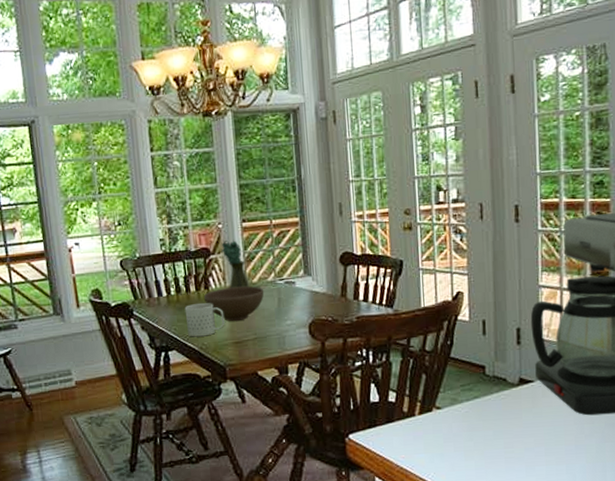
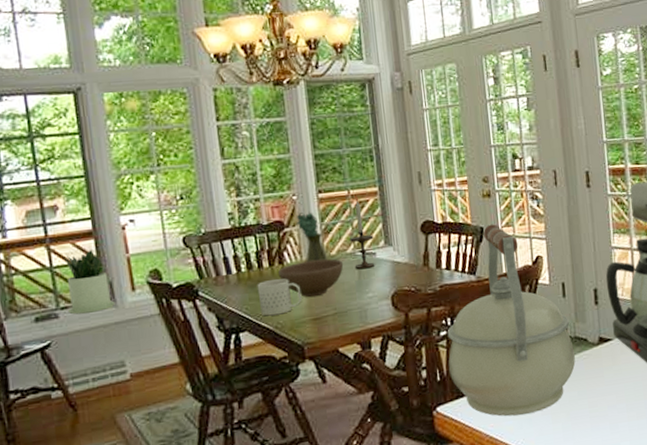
planter: none [20,269,63,326] -> present [62,249,115,315]
candlestick: none [271,225,294,298] -> present [350,195,375,270]
kettle: none [361,257,493,450] -> present [447,224,576,417]

